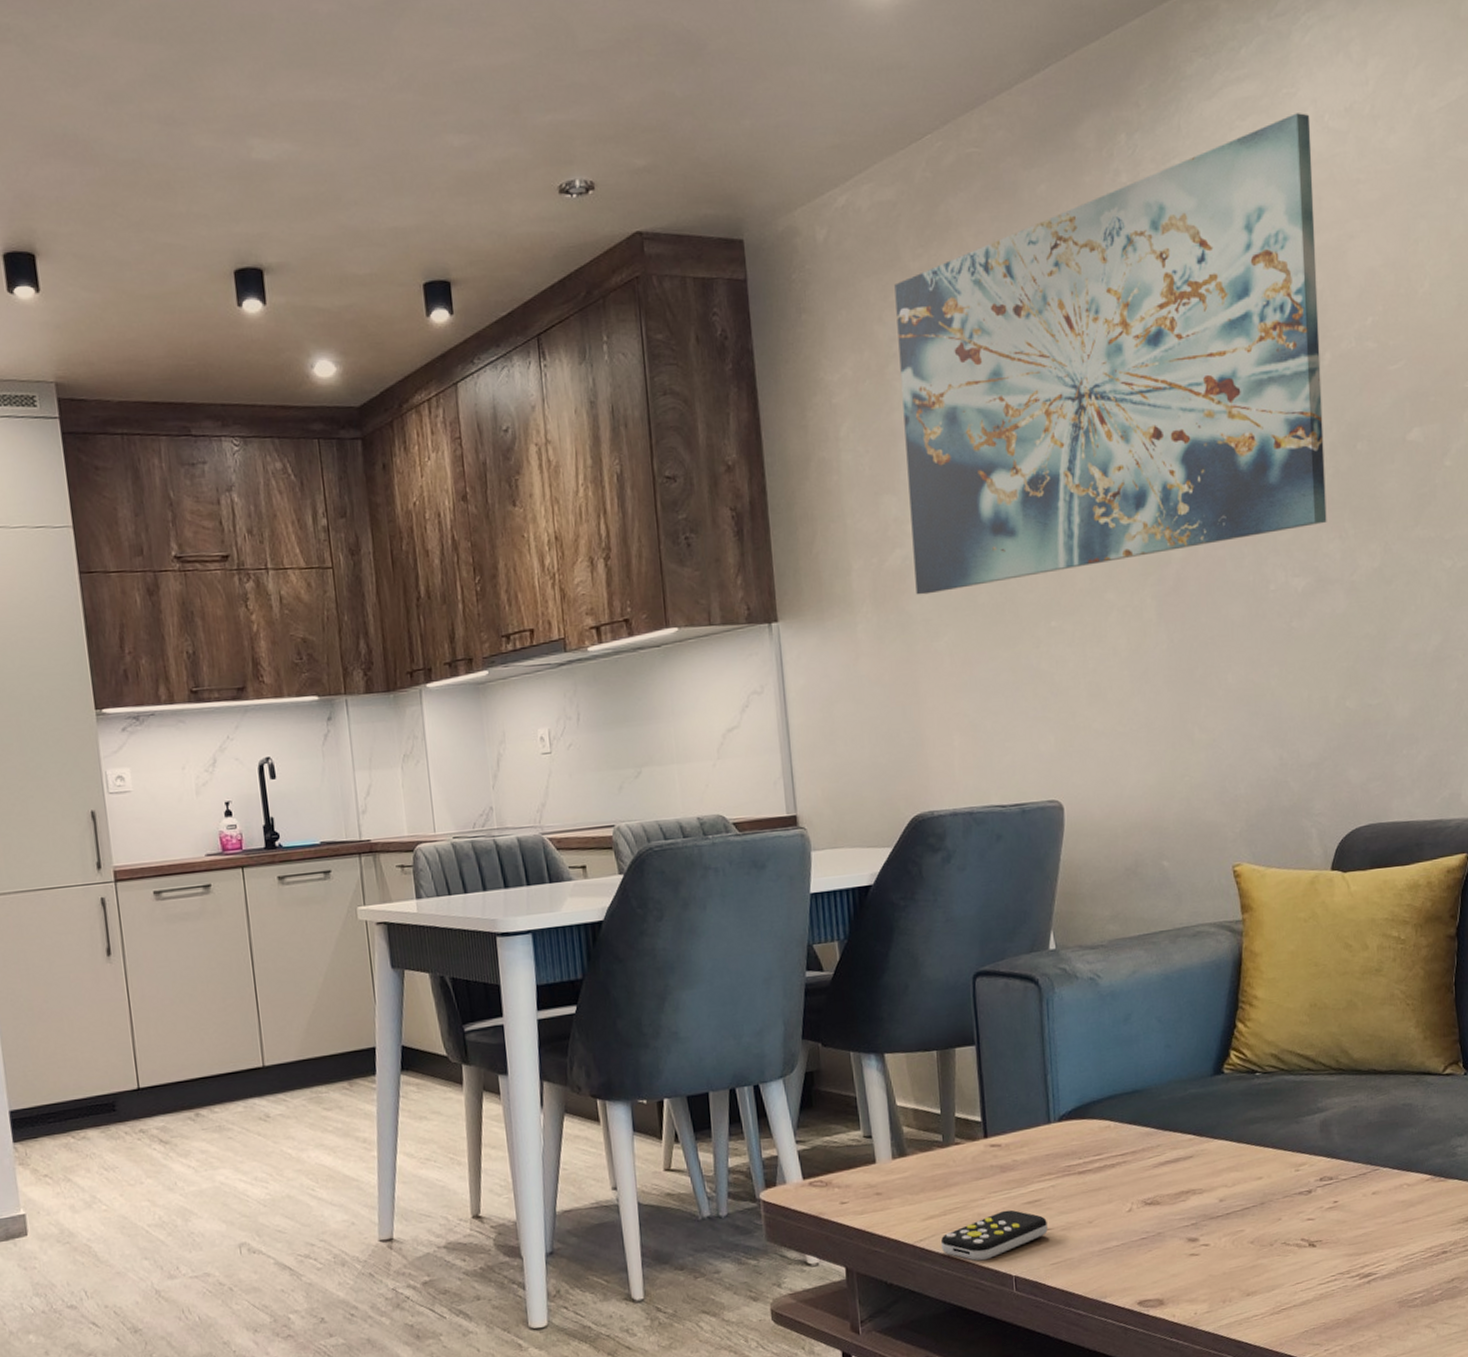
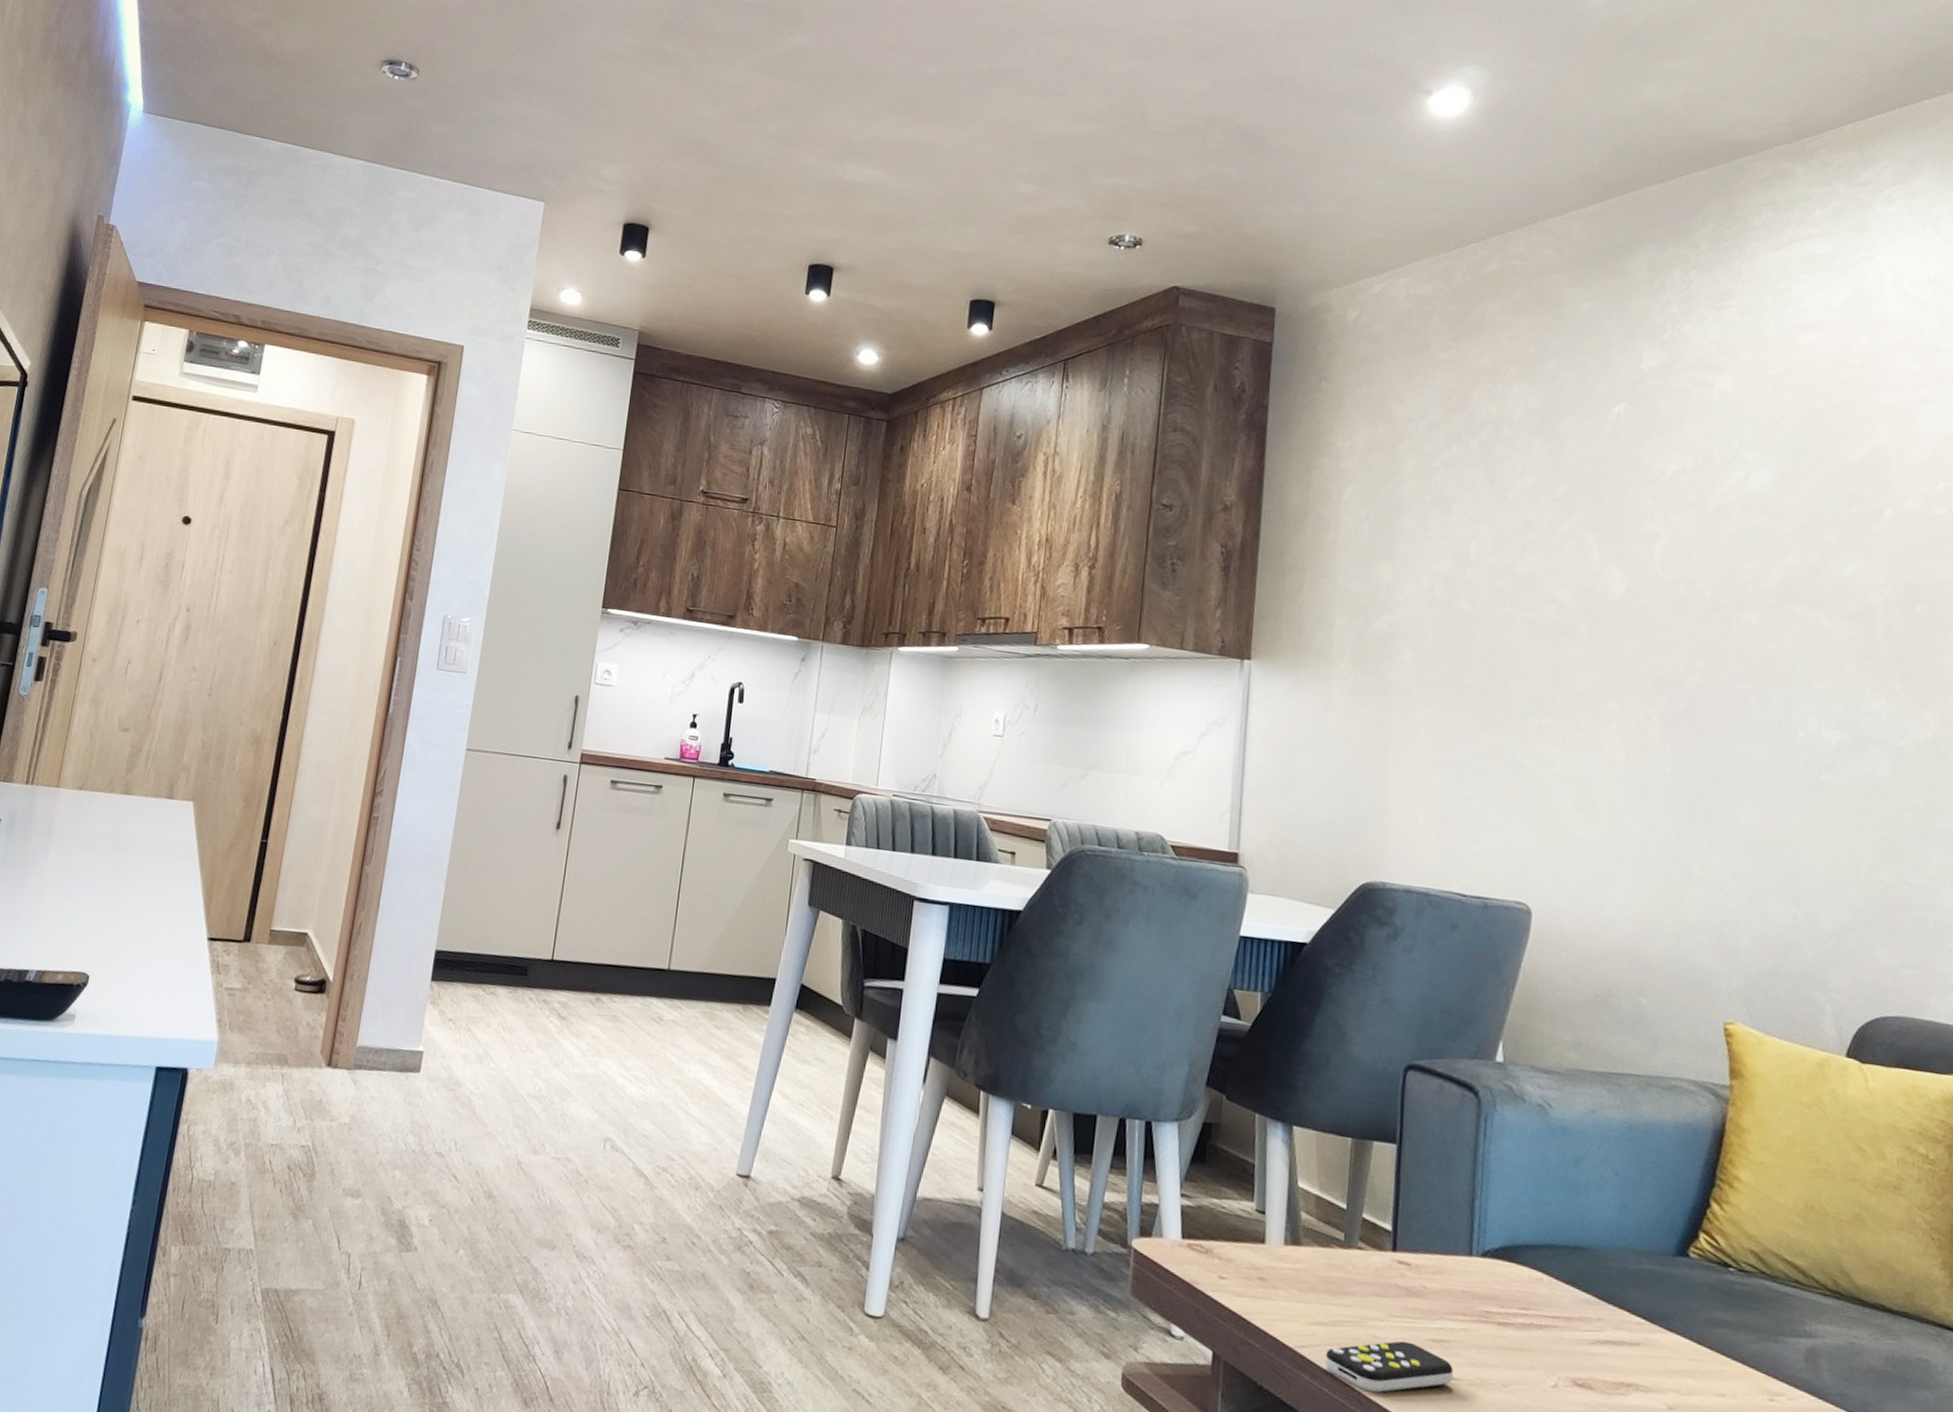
wall art: present [894,113,1327,595] -> none [1399,276,1888,681]

